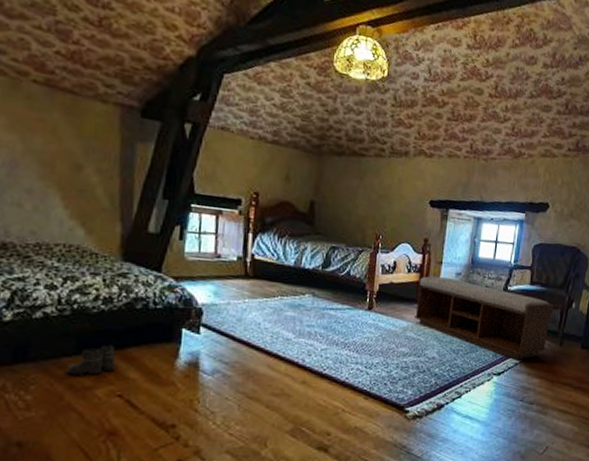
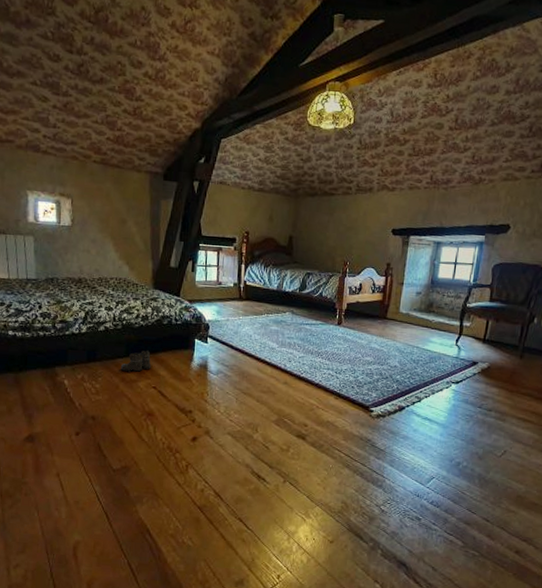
bench: present [415,276,554,360] -> none [378,295,515,371]

